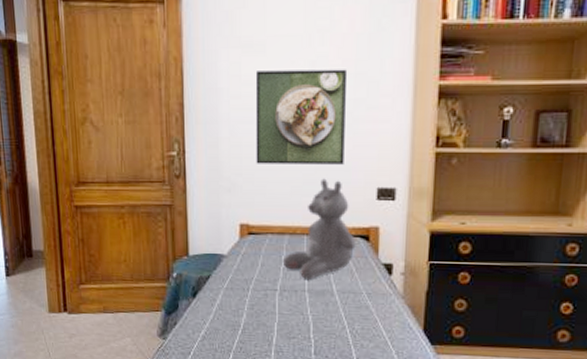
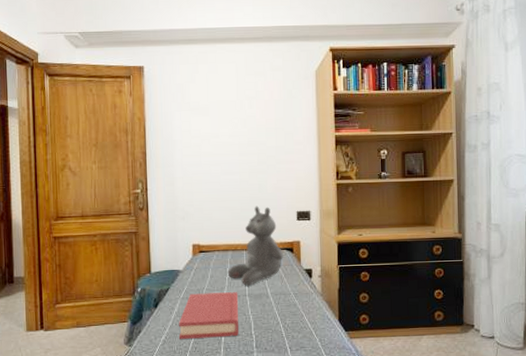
hardback book: none [220,284,295,339] -> present [178,292,239,339]
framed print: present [255,69,348,165] -> none [202,125,271,197]

